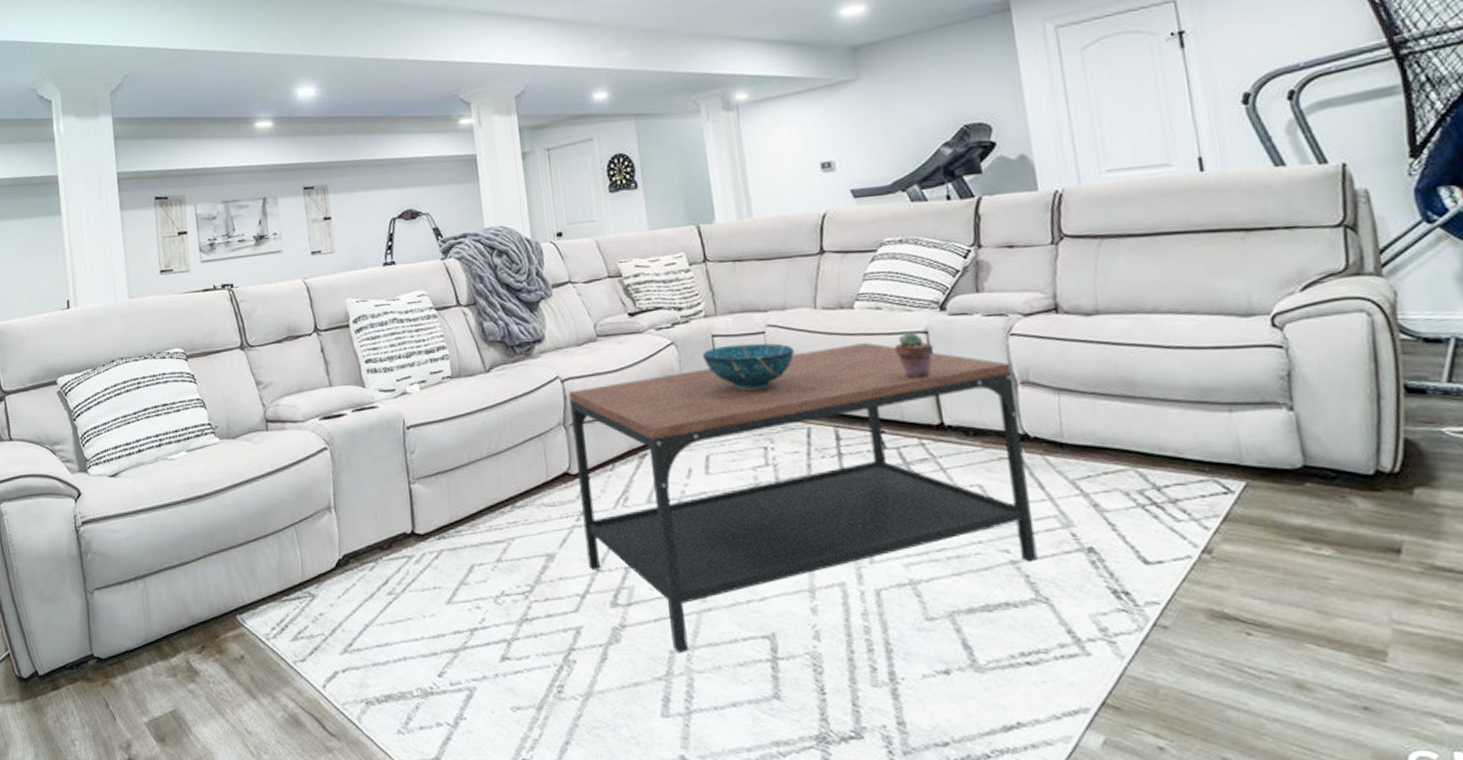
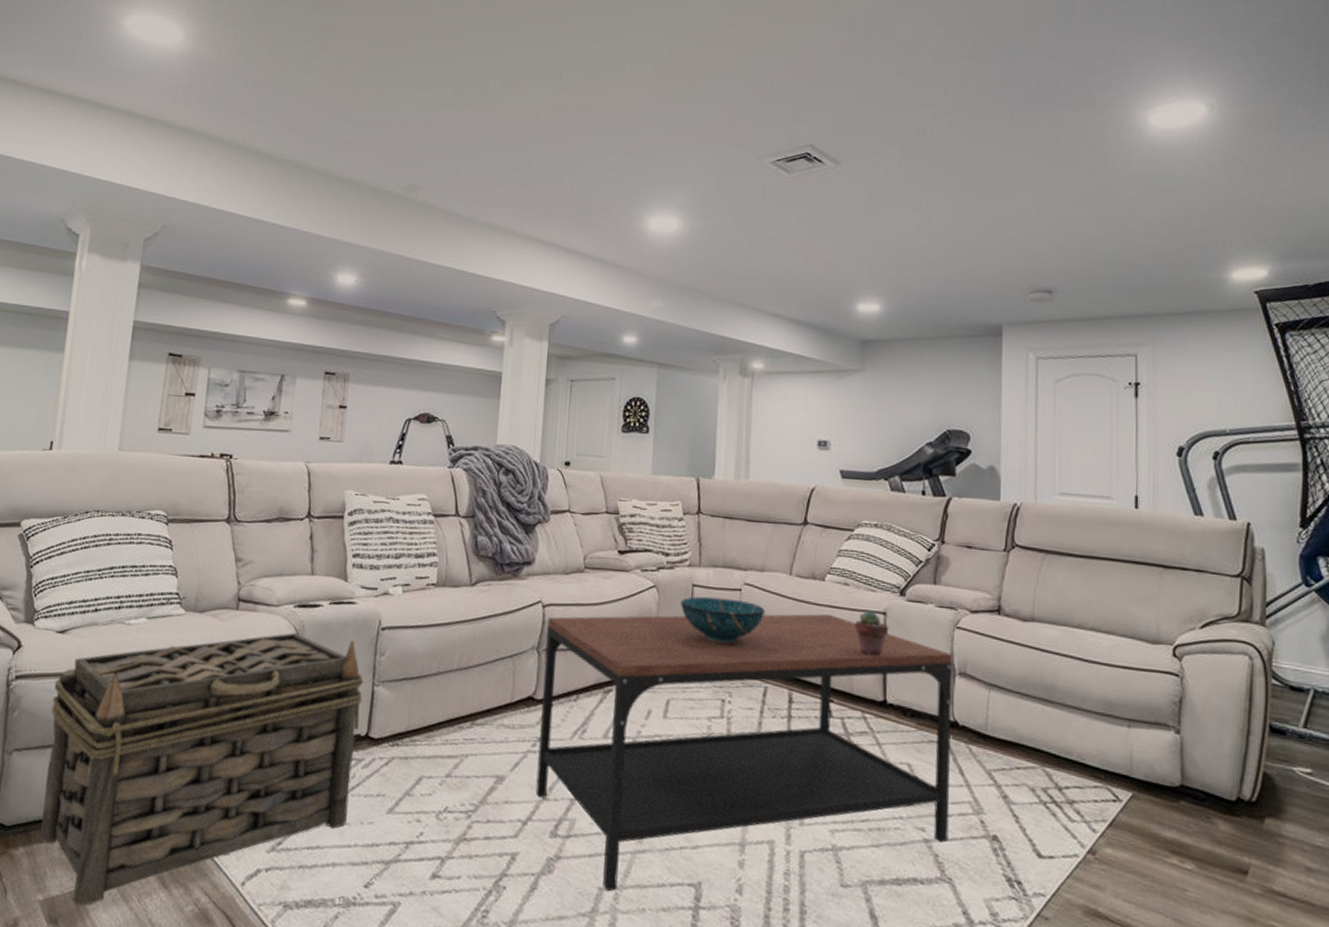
basket: none [116,443,409,723] -> present [40,632,364,906]

